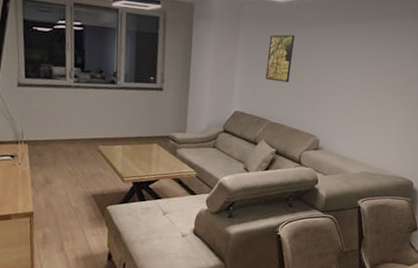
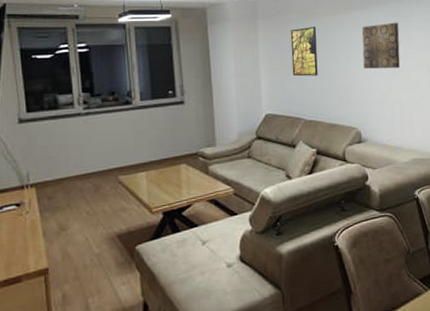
wall art: none [333,41,376,87] -> present [362,22,400,69]

